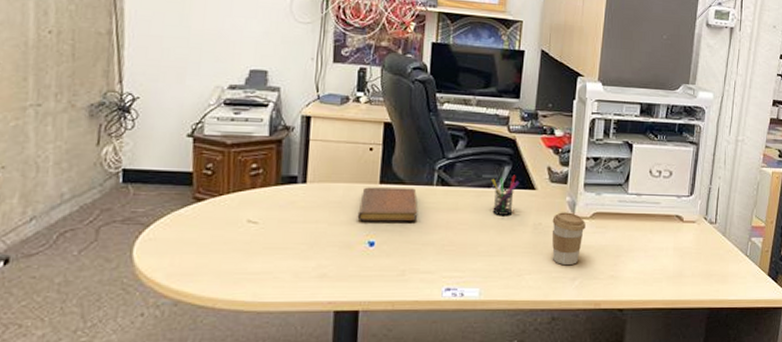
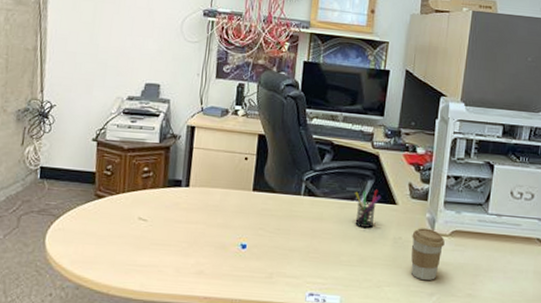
notebook: present [357,187,418,222] -> none [232,193,286,228]

